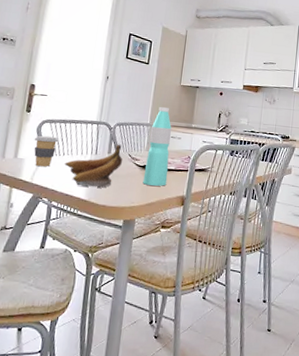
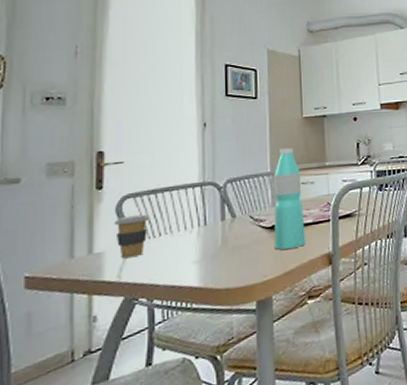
banana: present [64,144,123,188] -> none [163,205,244,272]

